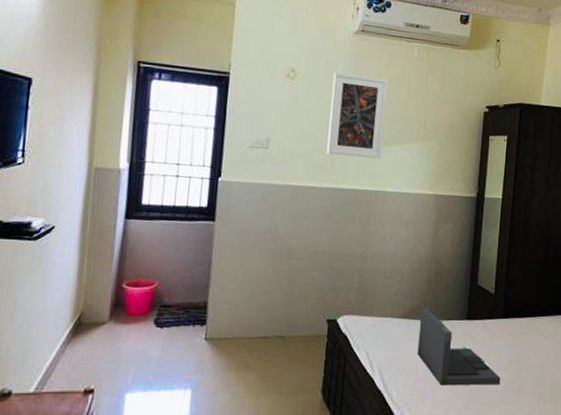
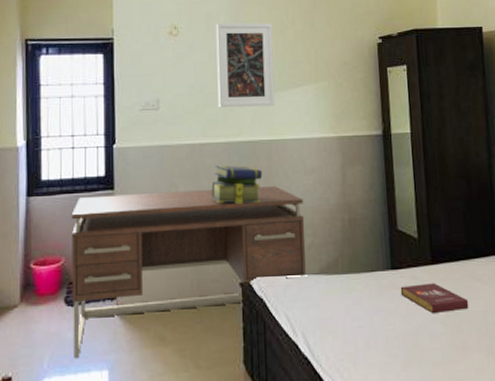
desk: none [159,225,396,377] -> present [71,186,306,359]
stack of books: none [310,209,361,248] -> present [211,165,263,204]
laptop: present [417,308,501,386] -> none [339,260,440,346]
book: none [472,334,530,361] -> present [400,283,469,313]

